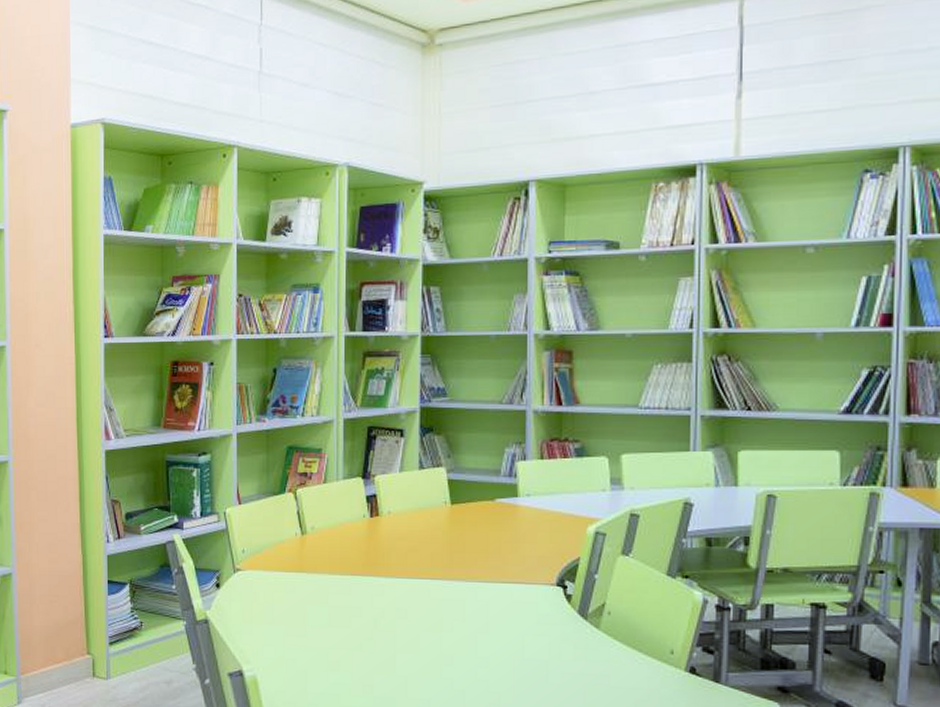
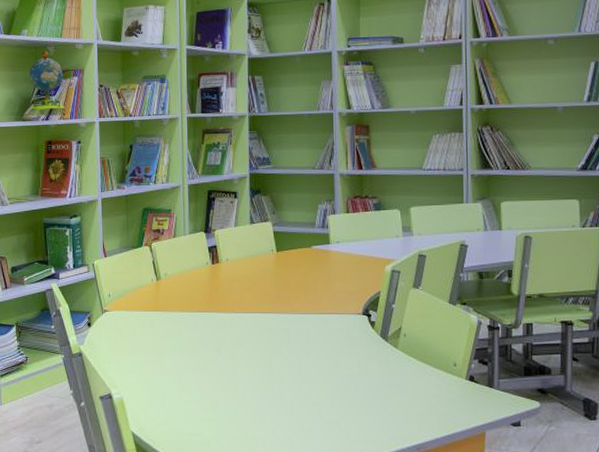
globe: none [152,251,196,323] -> present [28,51,65,110]

